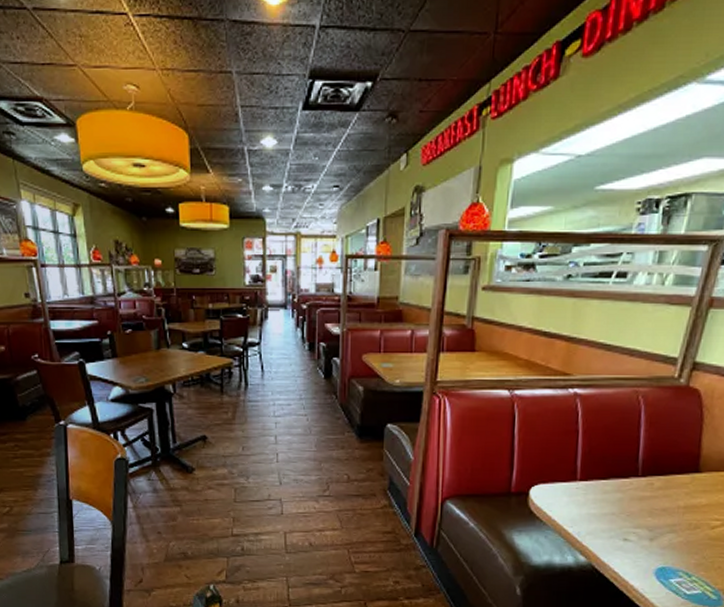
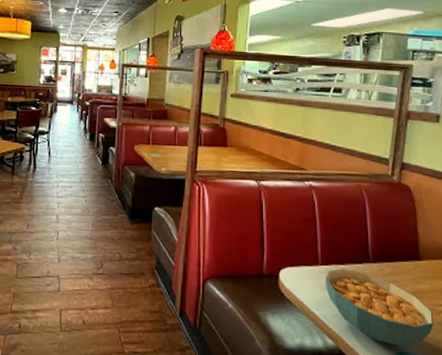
cereal bowl: none [583,484,706,561] -> present [326,269,434,346]

